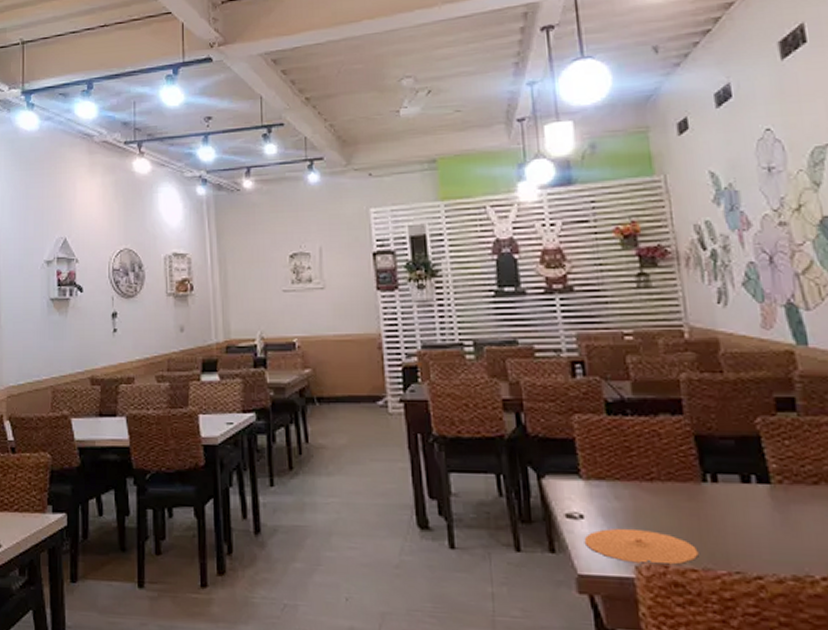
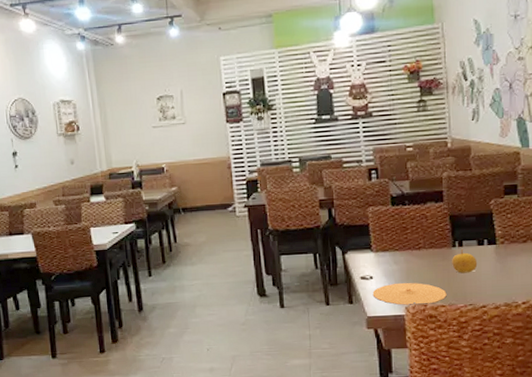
fruit: none [702,486,744,524] -> present [452,249,478,273]

